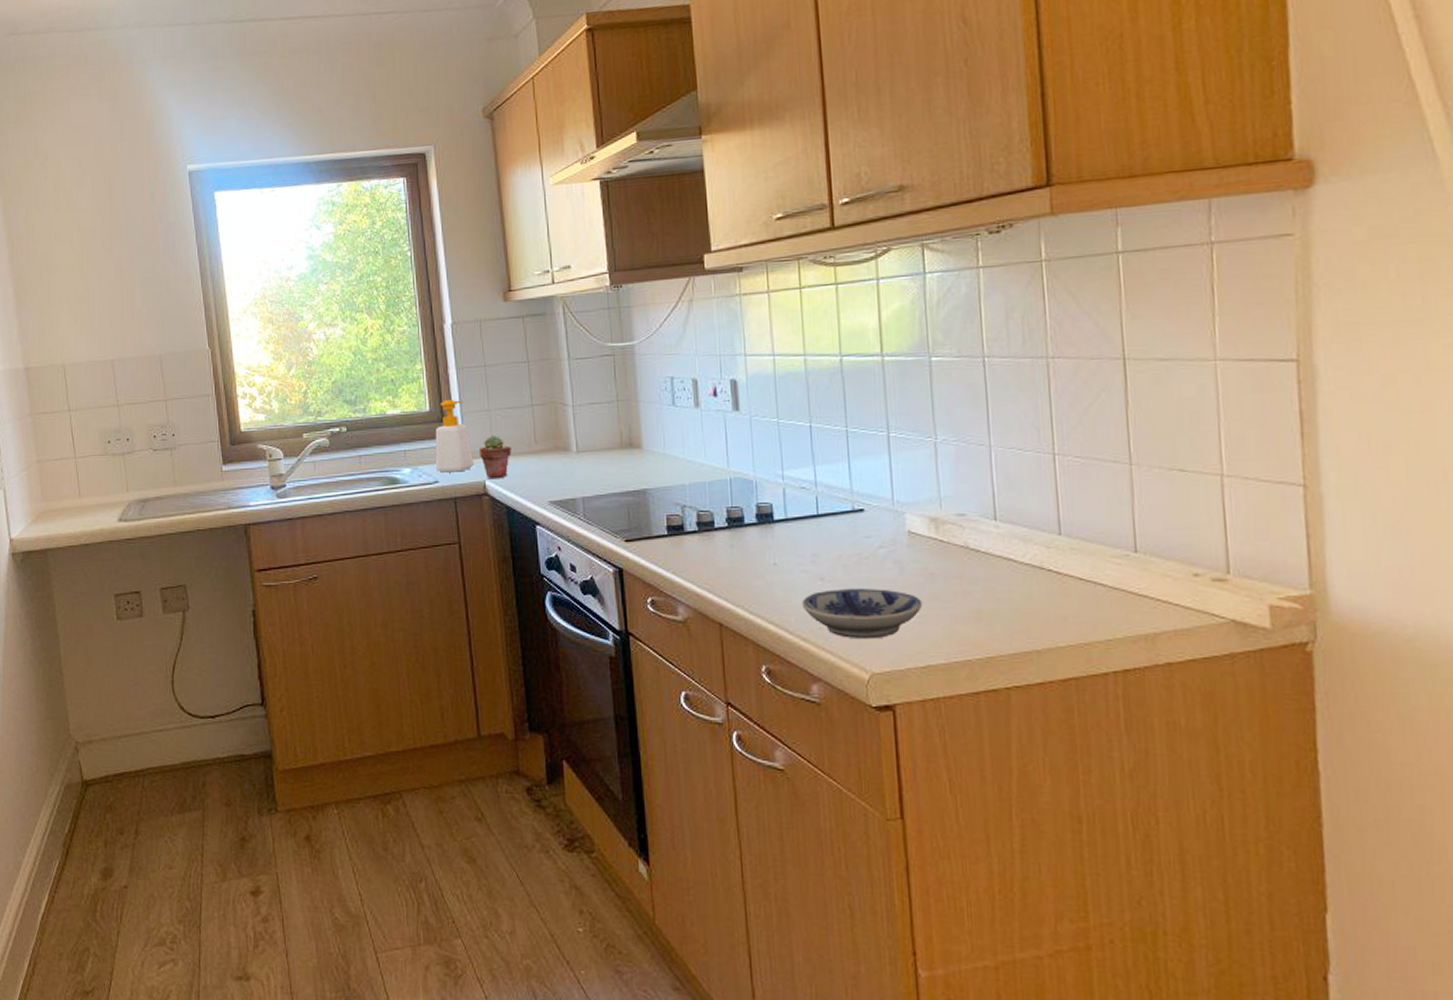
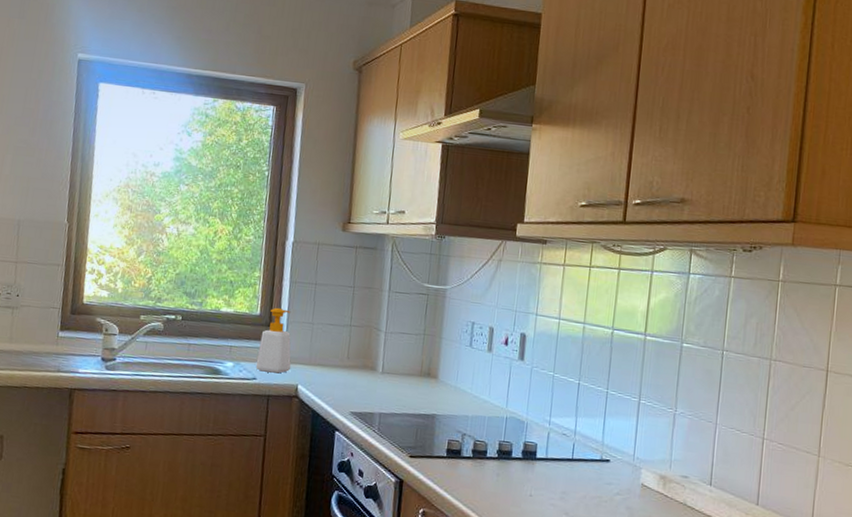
potted succulent: present [480,435,512,478] -> none [297,346,326,385]

